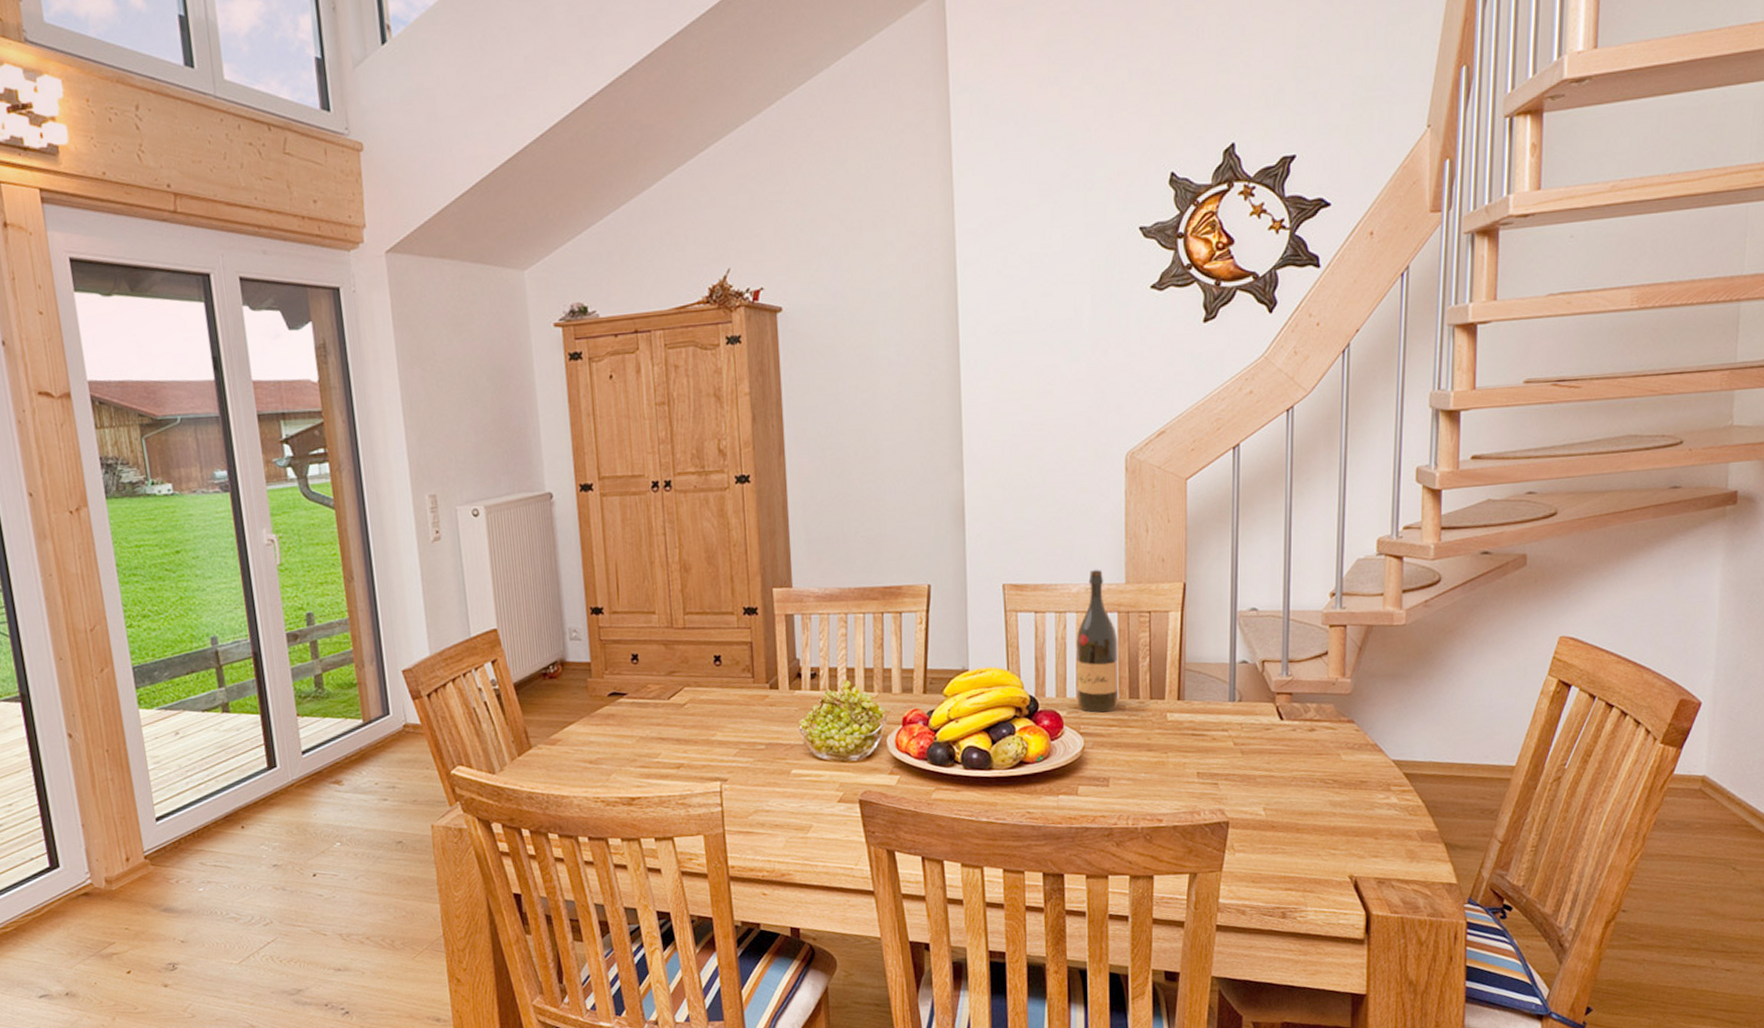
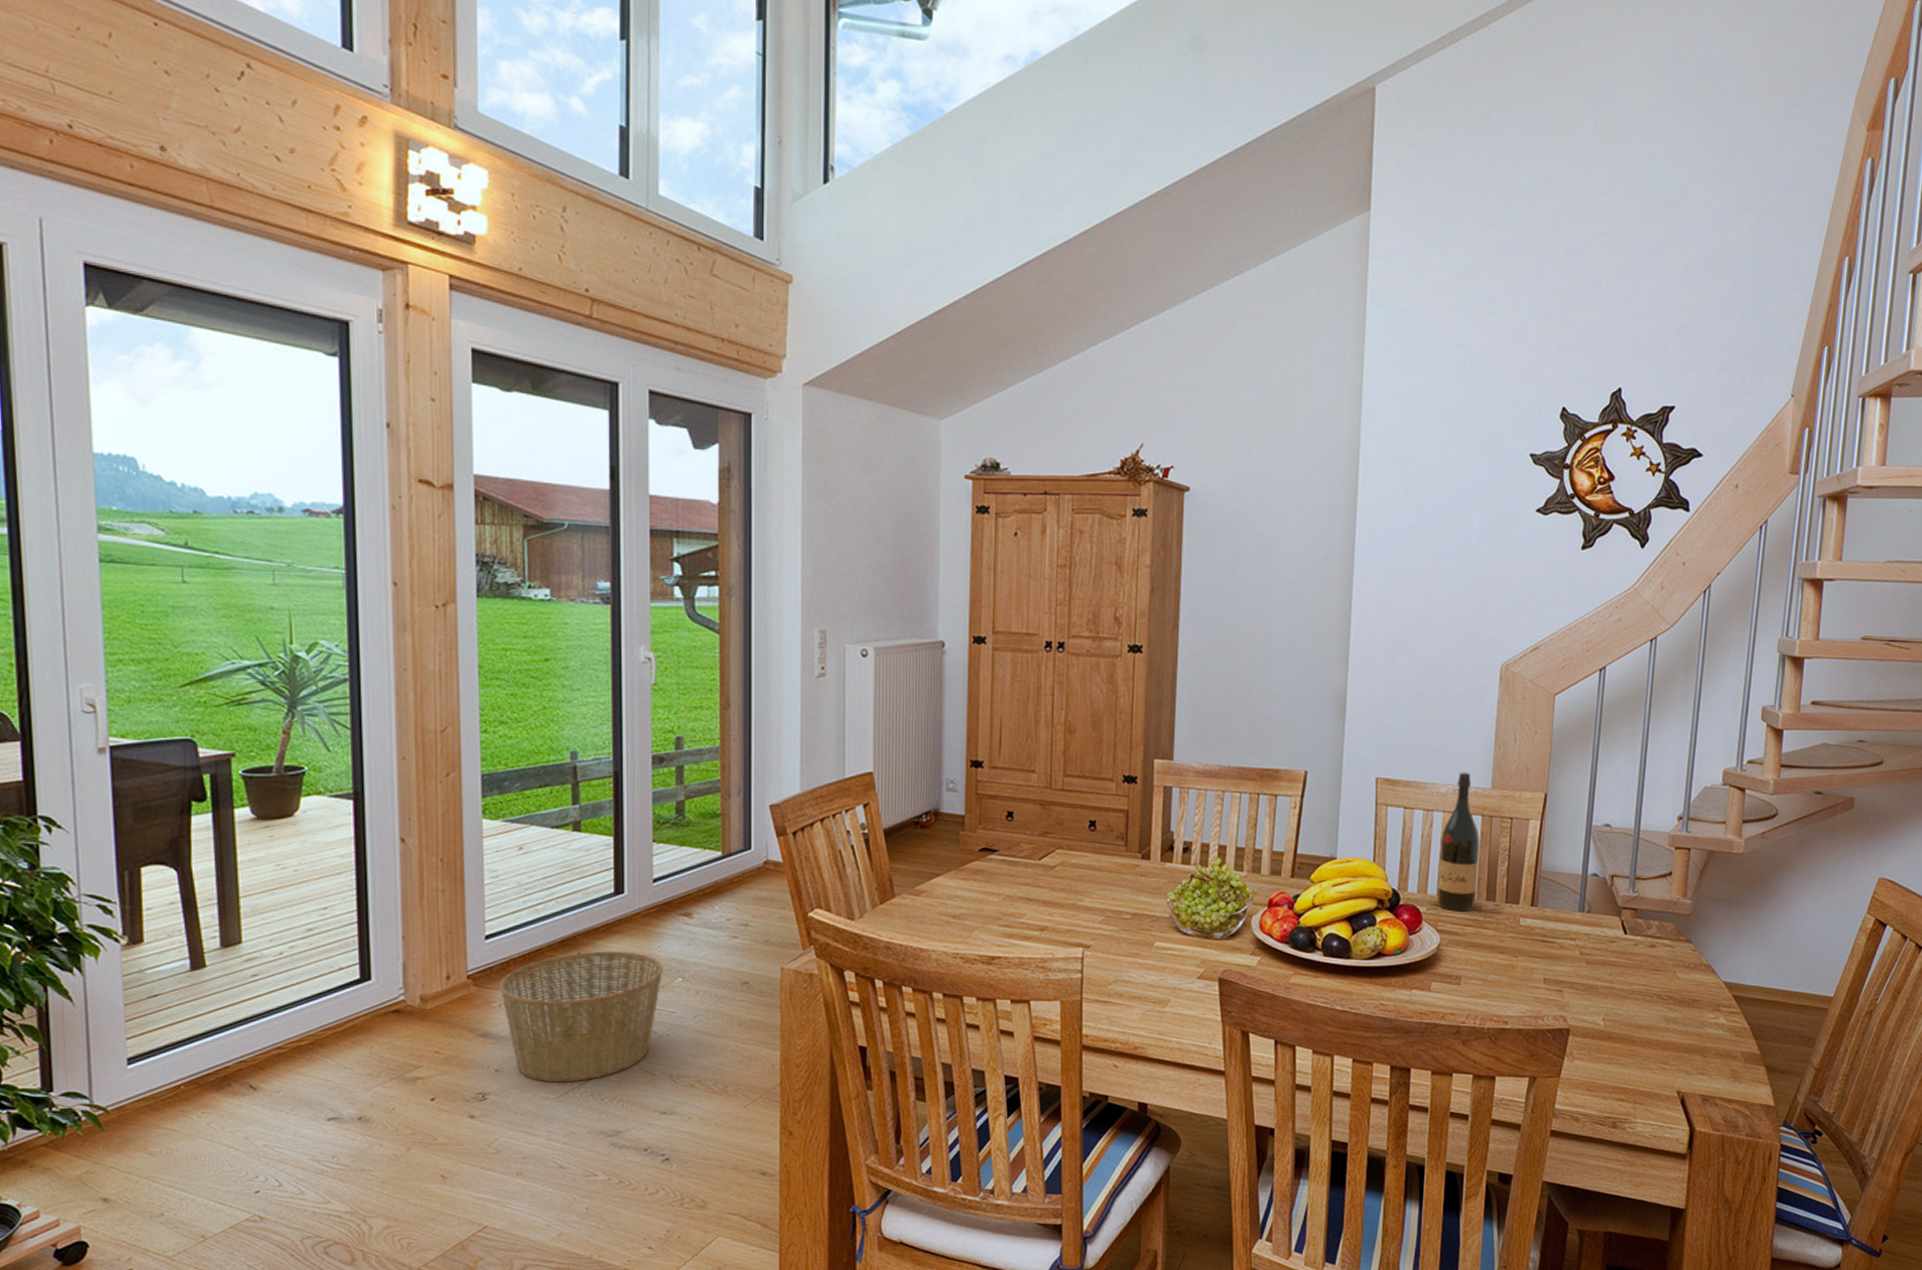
basket: none [174,822,322,949] -> present [499,951,663,1083]

